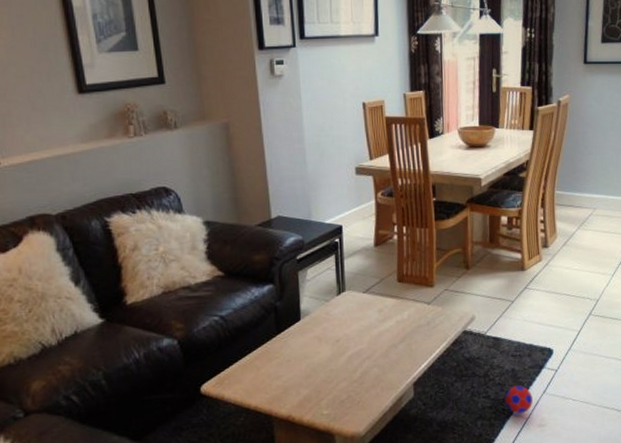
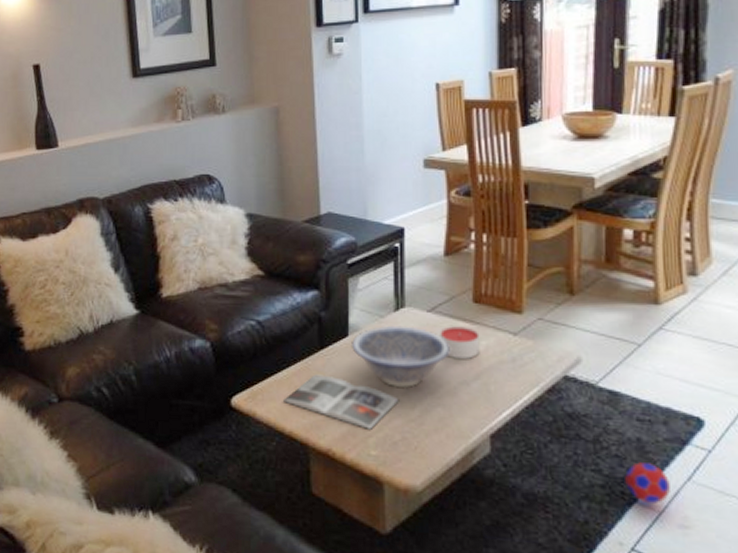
magazine: none [248,355,344,394] -> present [284,374,400,430]
decorative bowl: none [302,306,382,358] -> present [350,325,450,389]
candle: none [373,302,404,329] -> present [440,326,480,360]

